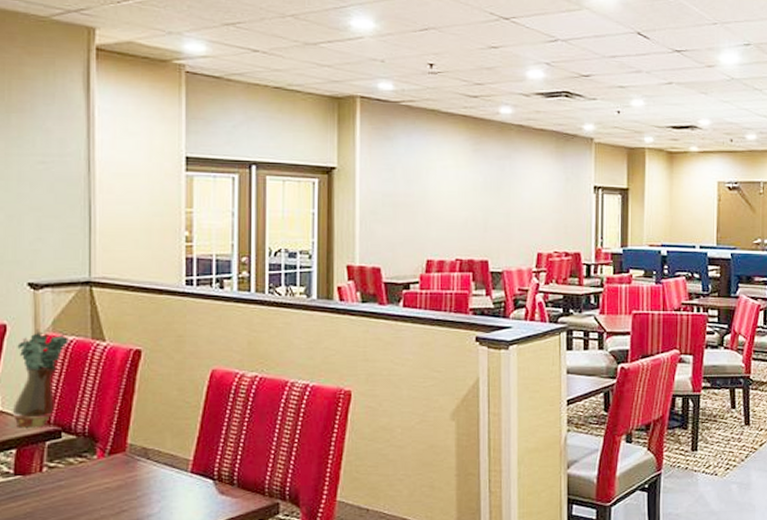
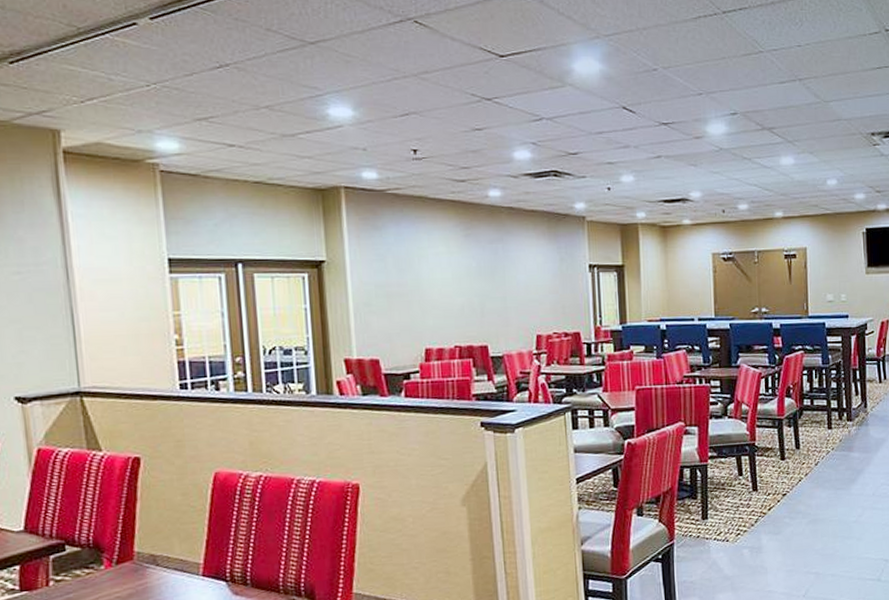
vase: present [12,329,69,428] -> none [10,443,64,544]

